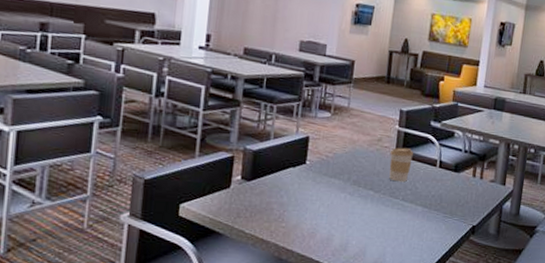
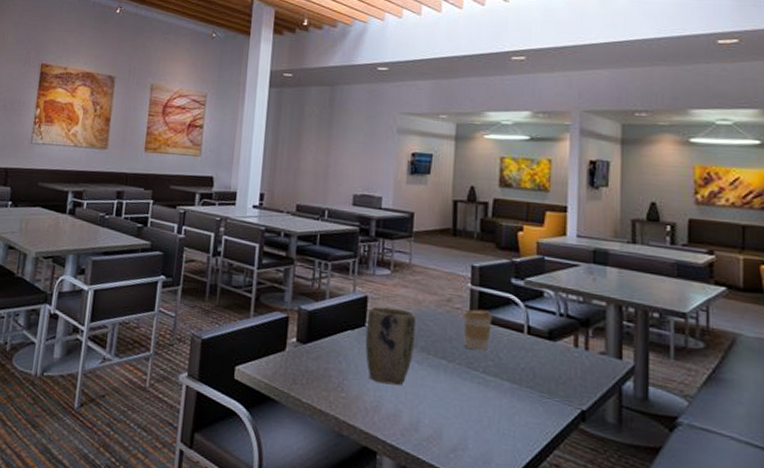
plant pot: none [305,146,351,214] -> present [365,306,416,386]

